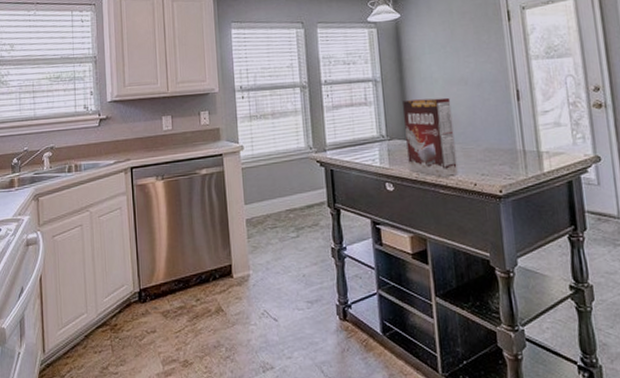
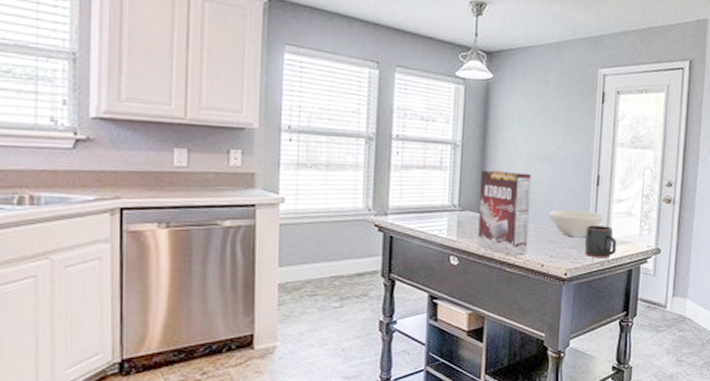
bowl: none [473,126,531,154] -> present [548,209,604,238]
mug: none [513,139,551,173] -> present [584,225,617,258]

